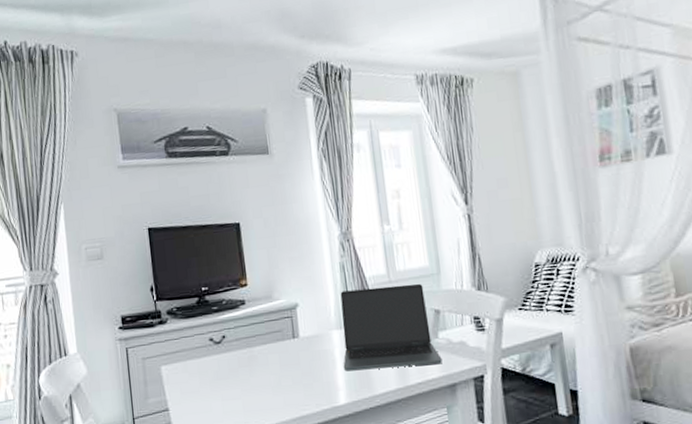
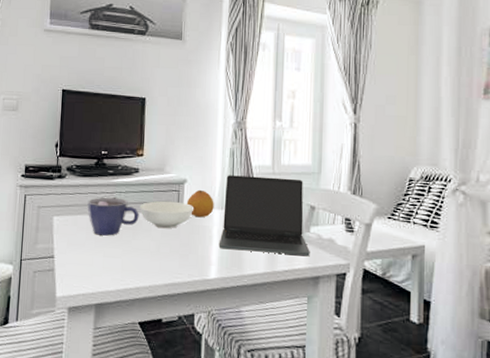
cup: none [195,334,254,379] -> present [87,197,139,236]
bowl: none [252,328,311,359] -> present [140,200,193,228]
fruit: none [301,311,332,342] -> present [186,189,214,218]

